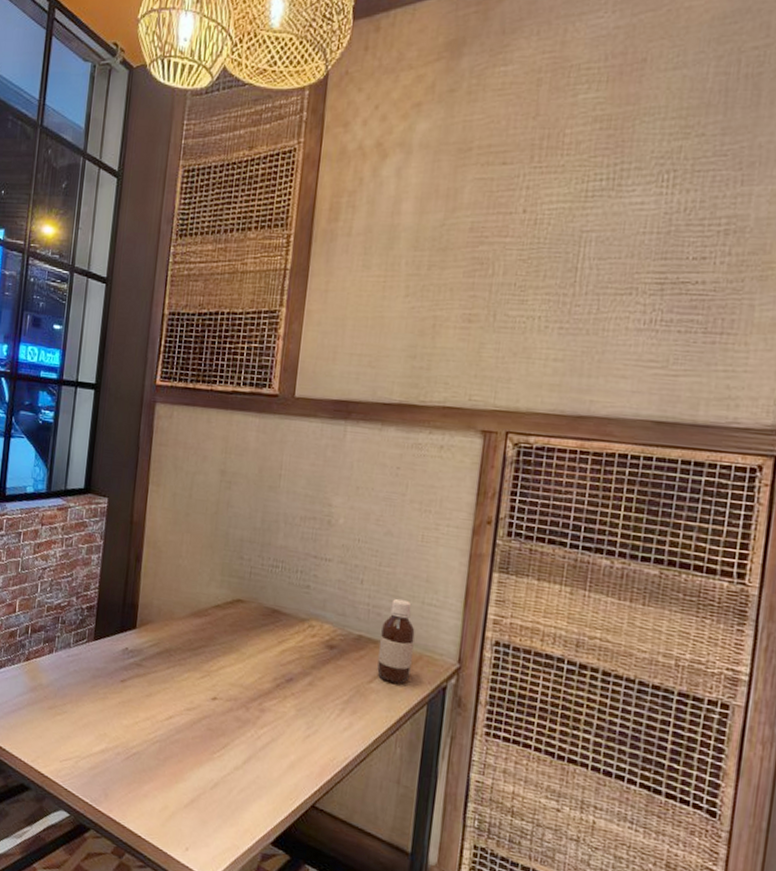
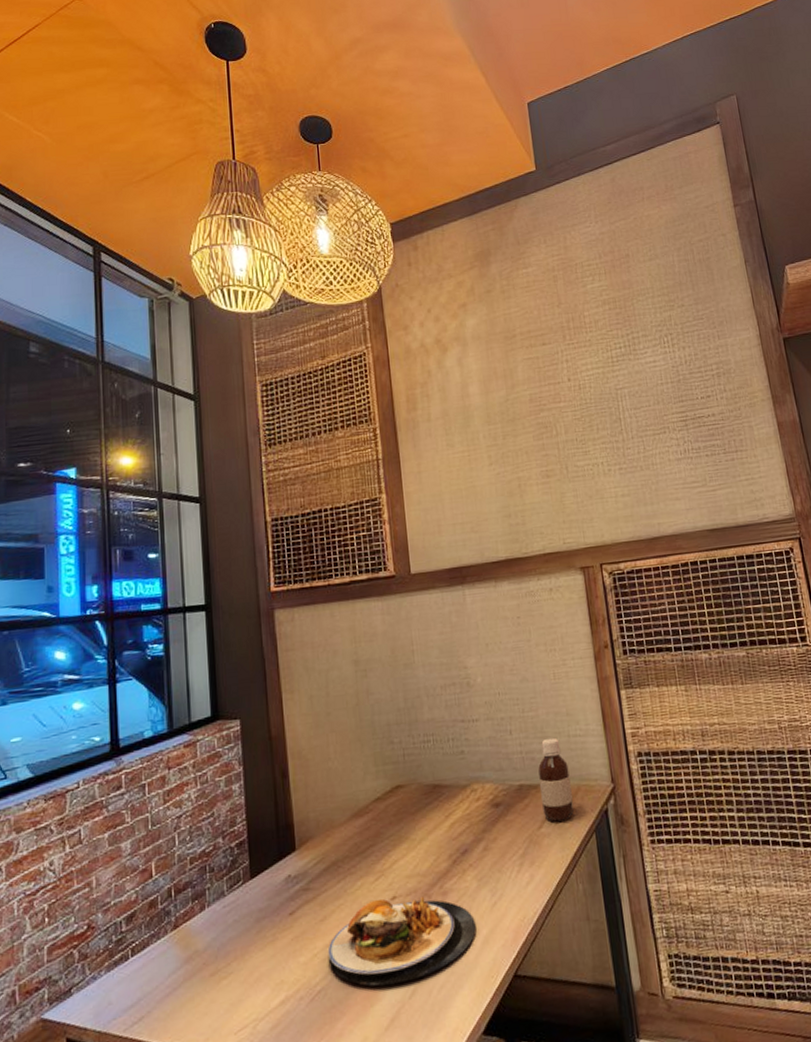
plate: none [146,694,286,776] -> present [327,897,476,986]

